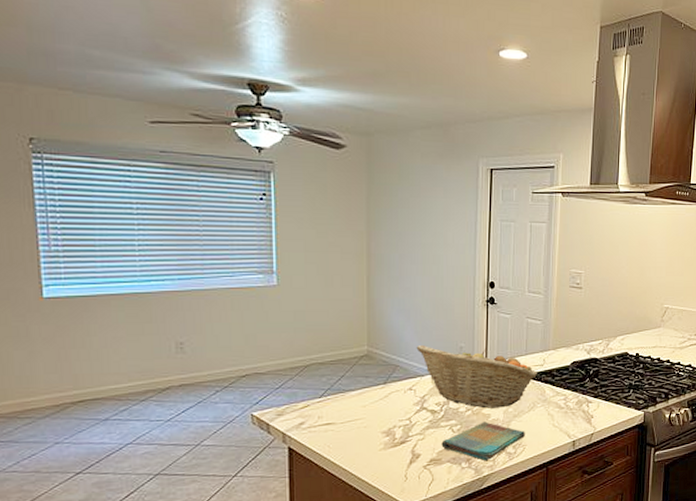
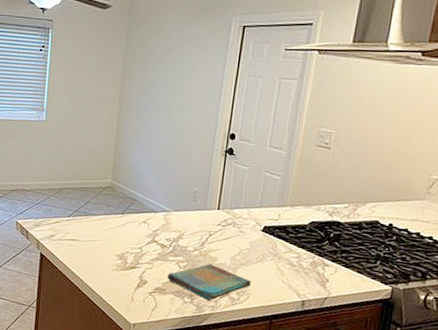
fruit basket: present [416,344,537,409] -> none [153,184,270,254]

